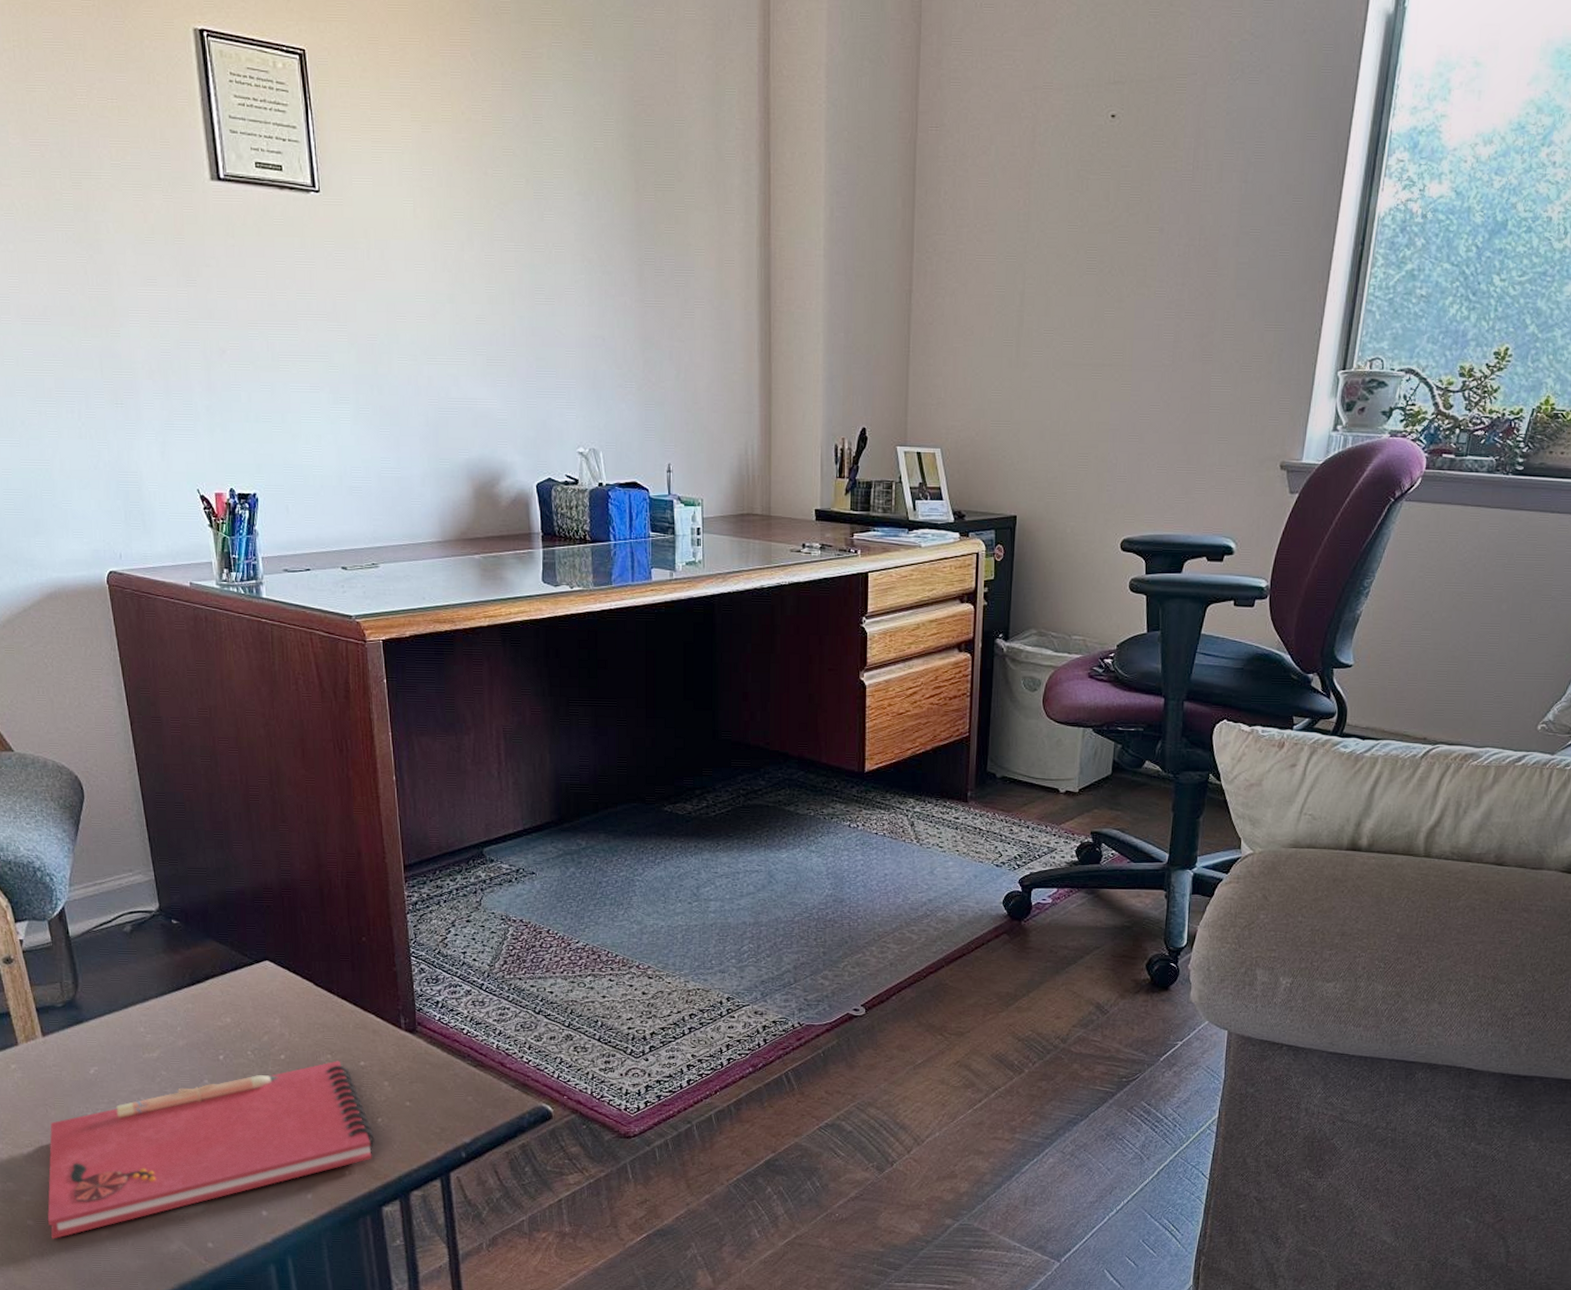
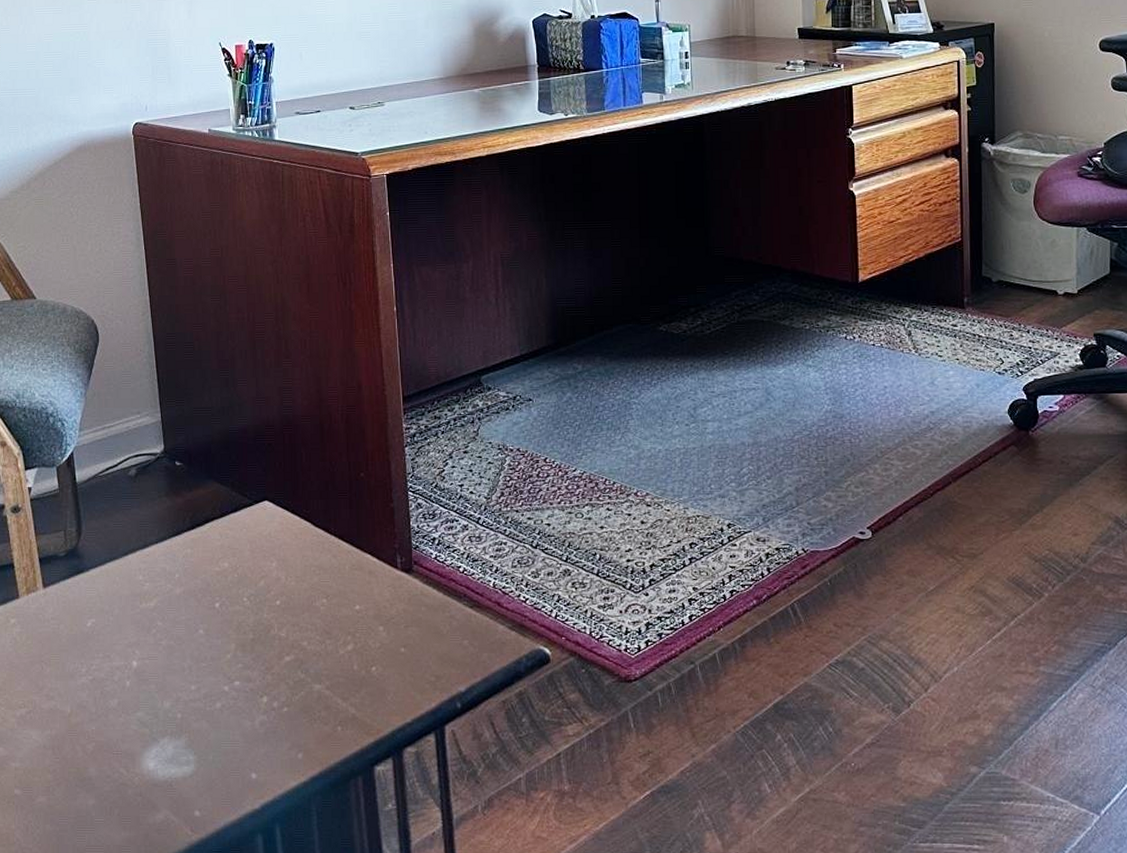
notebook: present [47,1061,375,1239] -> none [36,605,368,810]

